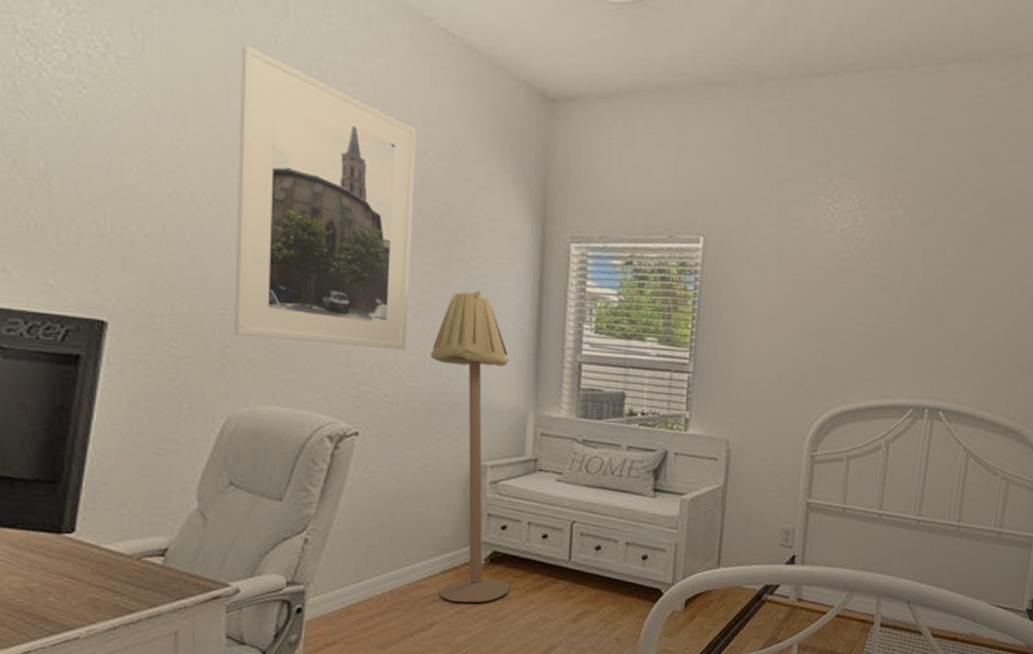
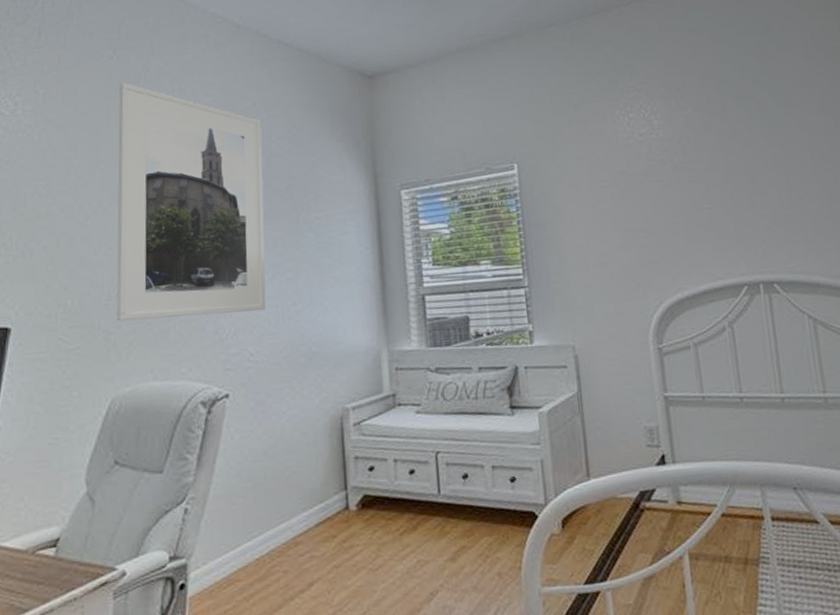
floor lamp: present [431,290,510,602] -> none [288,245,384,556]

